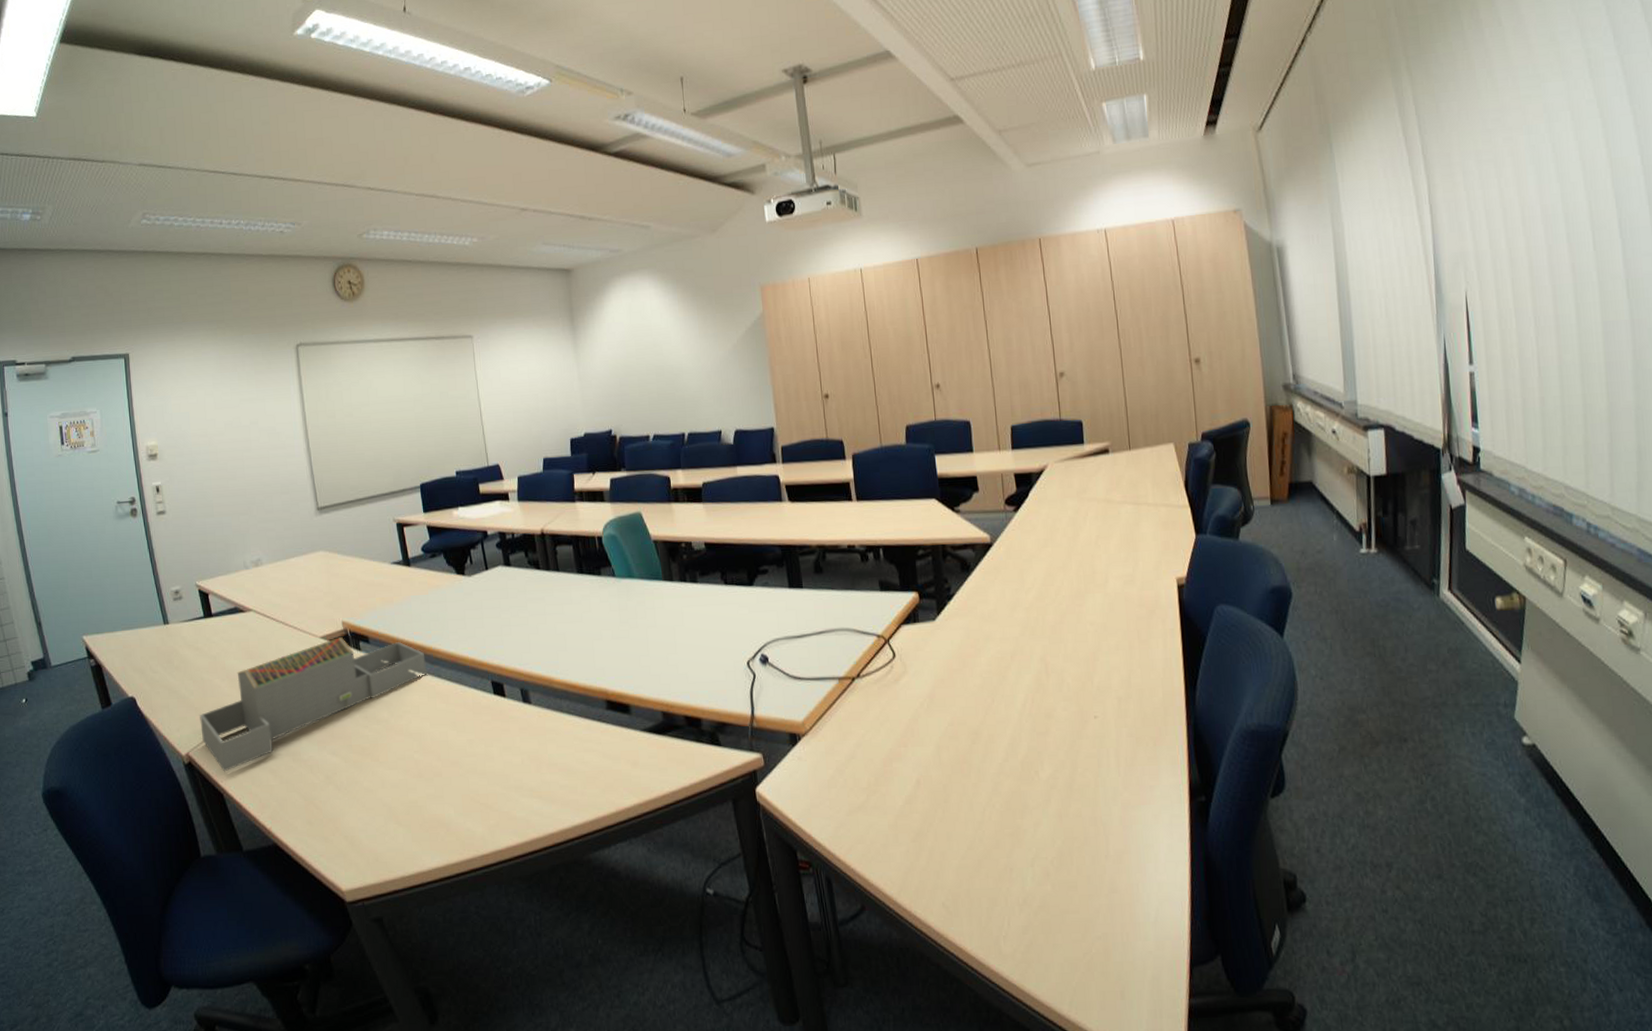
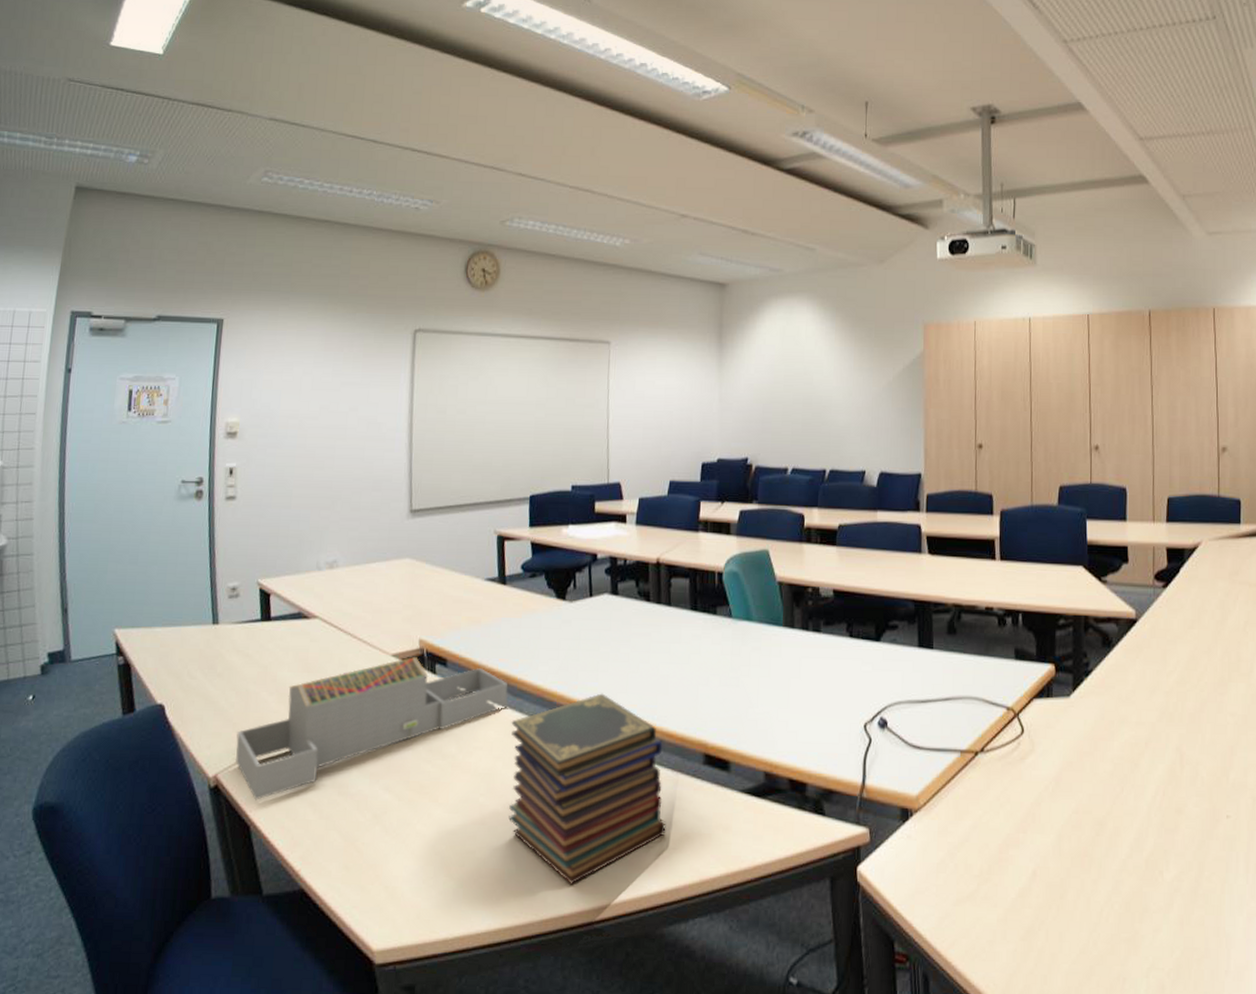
book stack: none [432,654,581,823] -> present [508,693,666,885]

